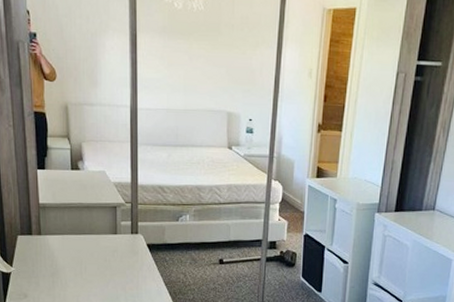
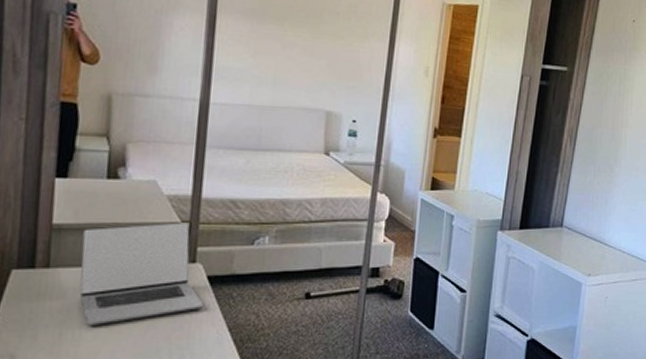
laptop: none [59,203,146,277] -> present [79,222,203,325]

